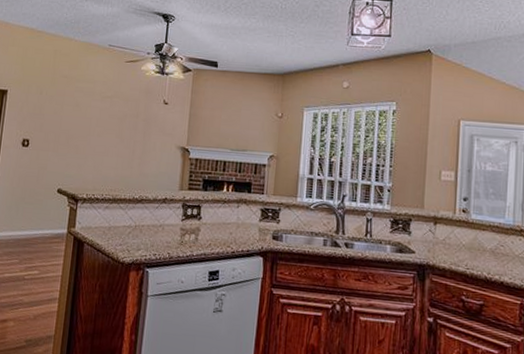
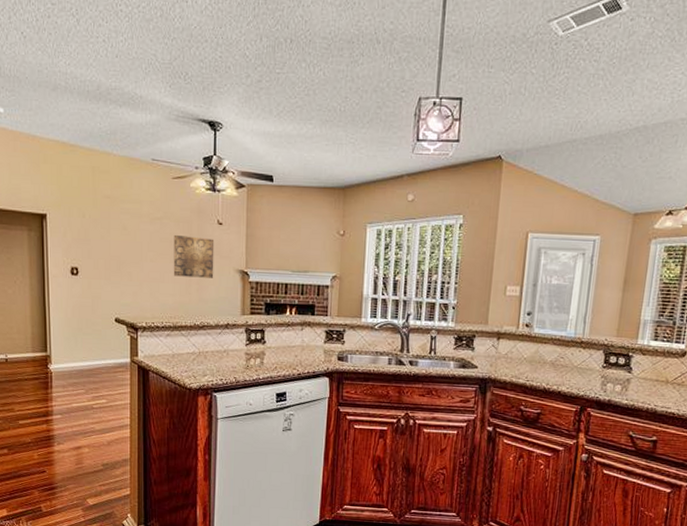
wall art: none [117,112,159,154] -> present [173,234,215,278]

